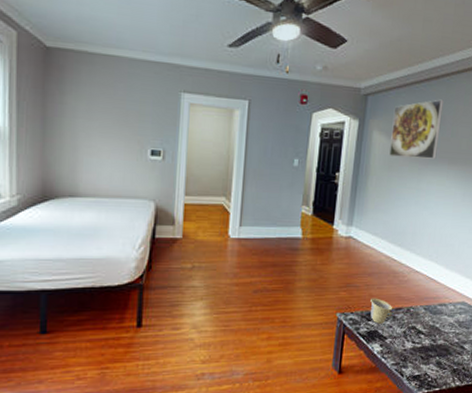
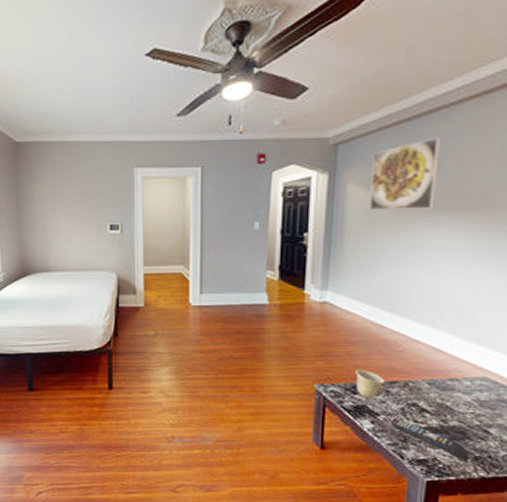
remote control: none [394,340,450,375] -> present [390,418,470,462]

